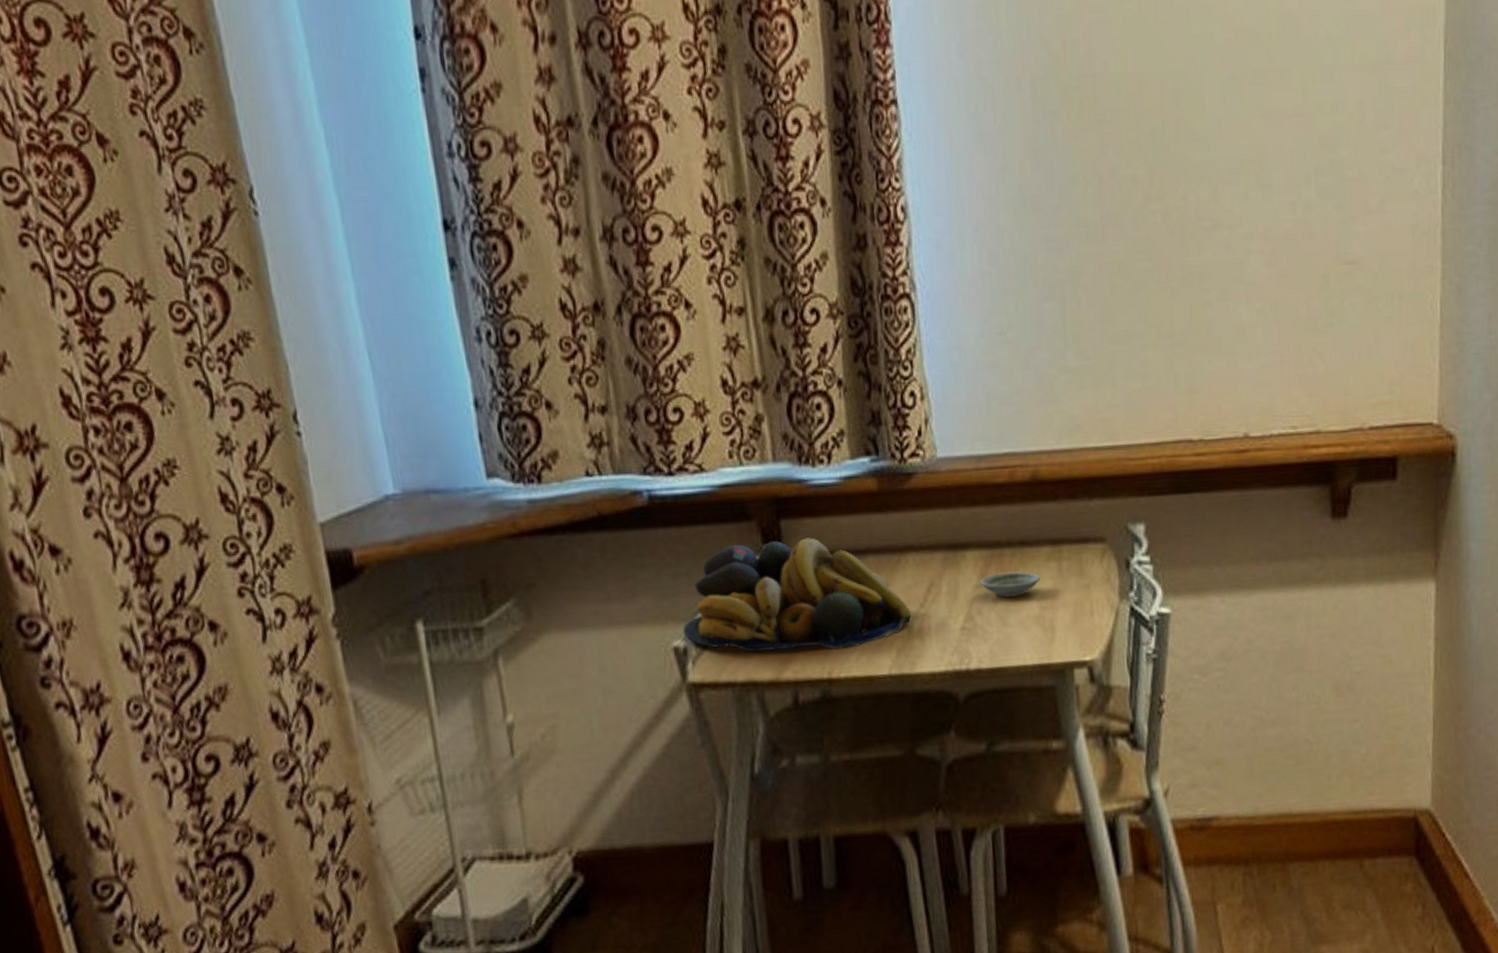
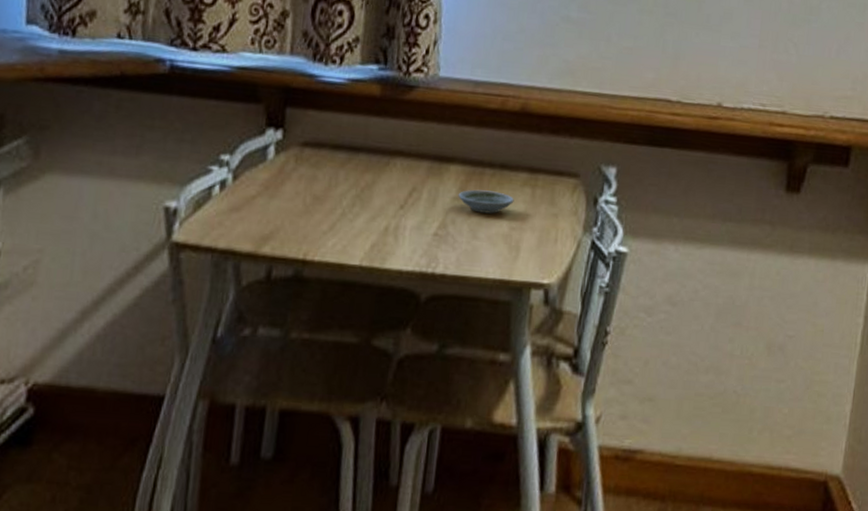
fruit bowl: present [682,537,911,653] -> none [176,122,390,235]

